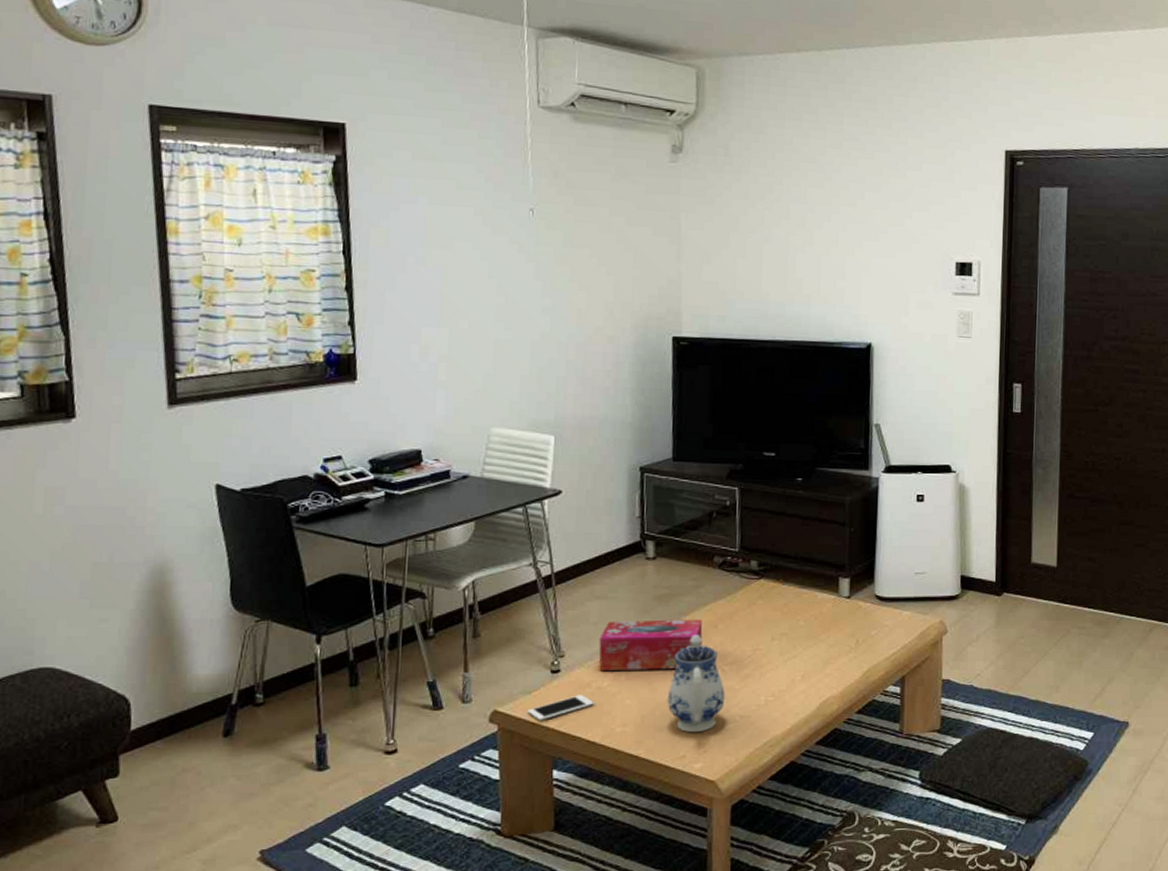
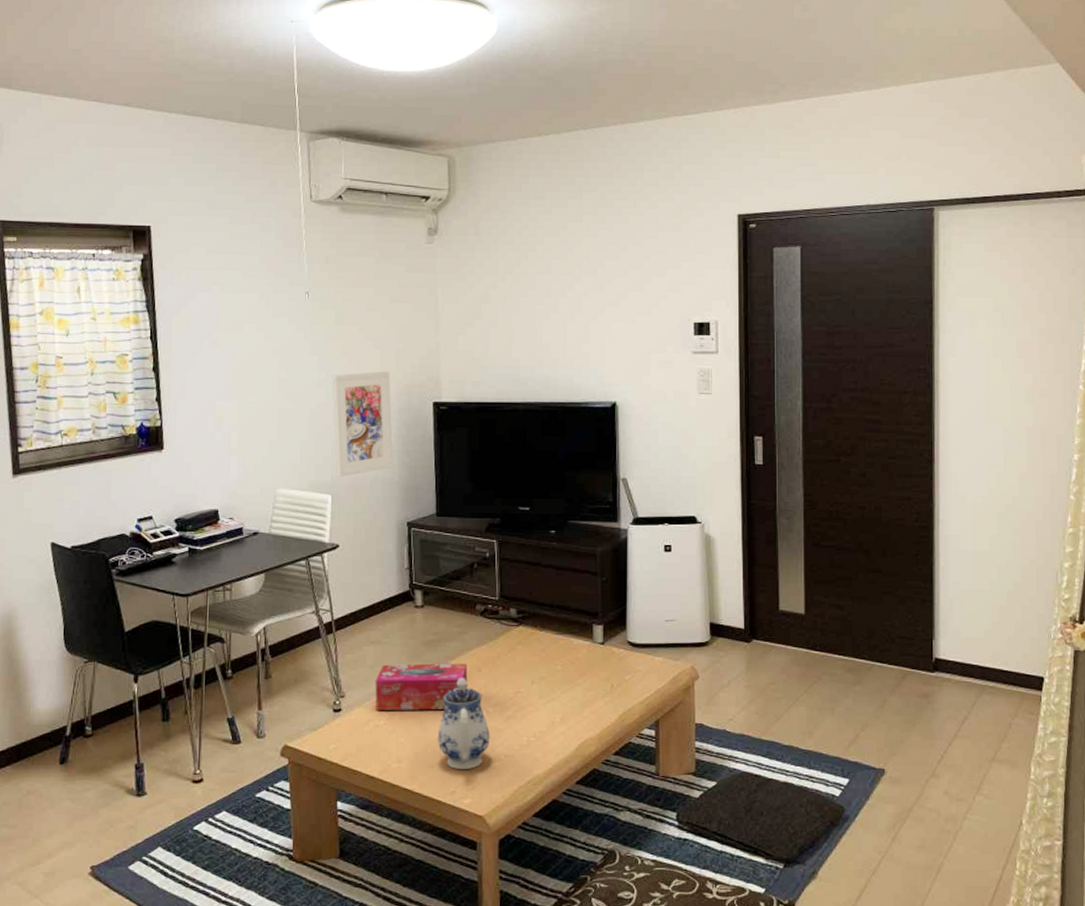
cell phone: present [527,695,595,721] -> none [314,732,372,756]
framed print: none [558,300,626,416] -> present [332,371,394,477]

